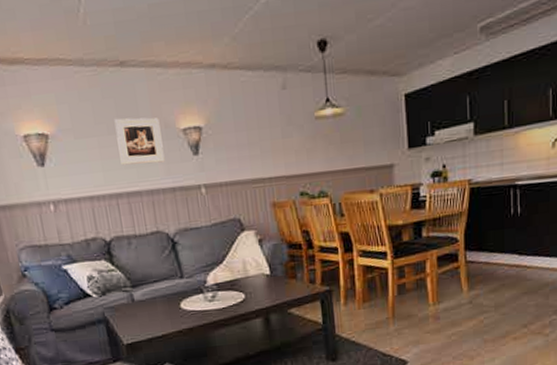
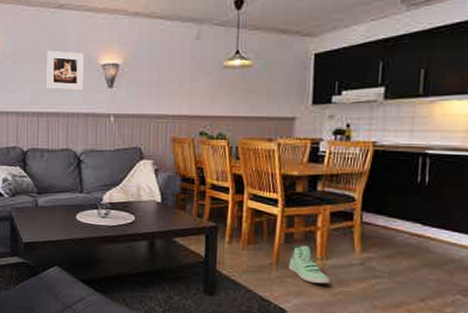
sneaker: none [402,294,444,330] -> present [289,245,331,284]

